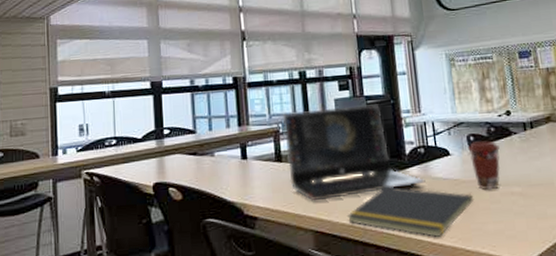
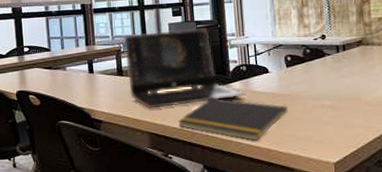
coffee cup: present [468,141,501,191] -> none [285,61,314,103]

